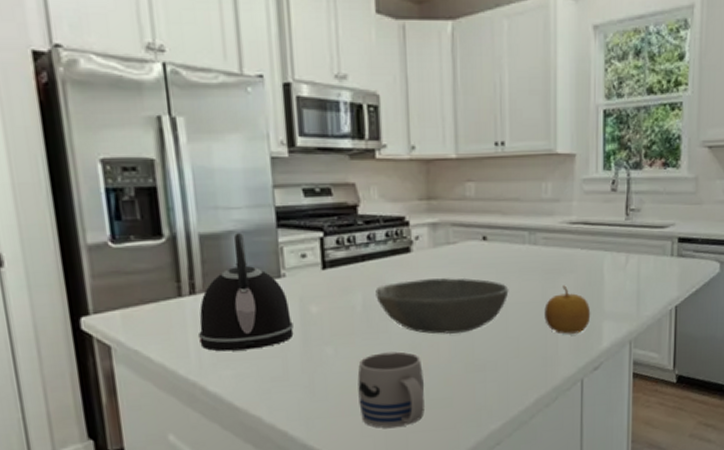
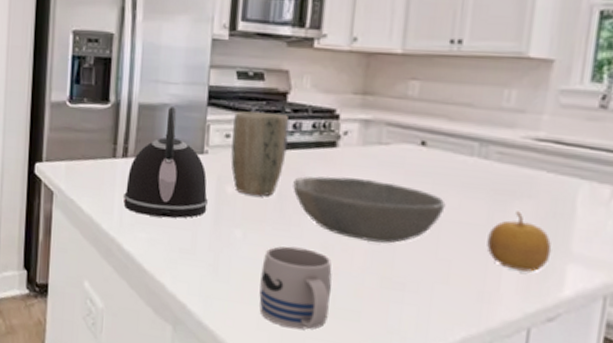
plant pot: none [307,227,365,311] -> present [231,111,290,196]

